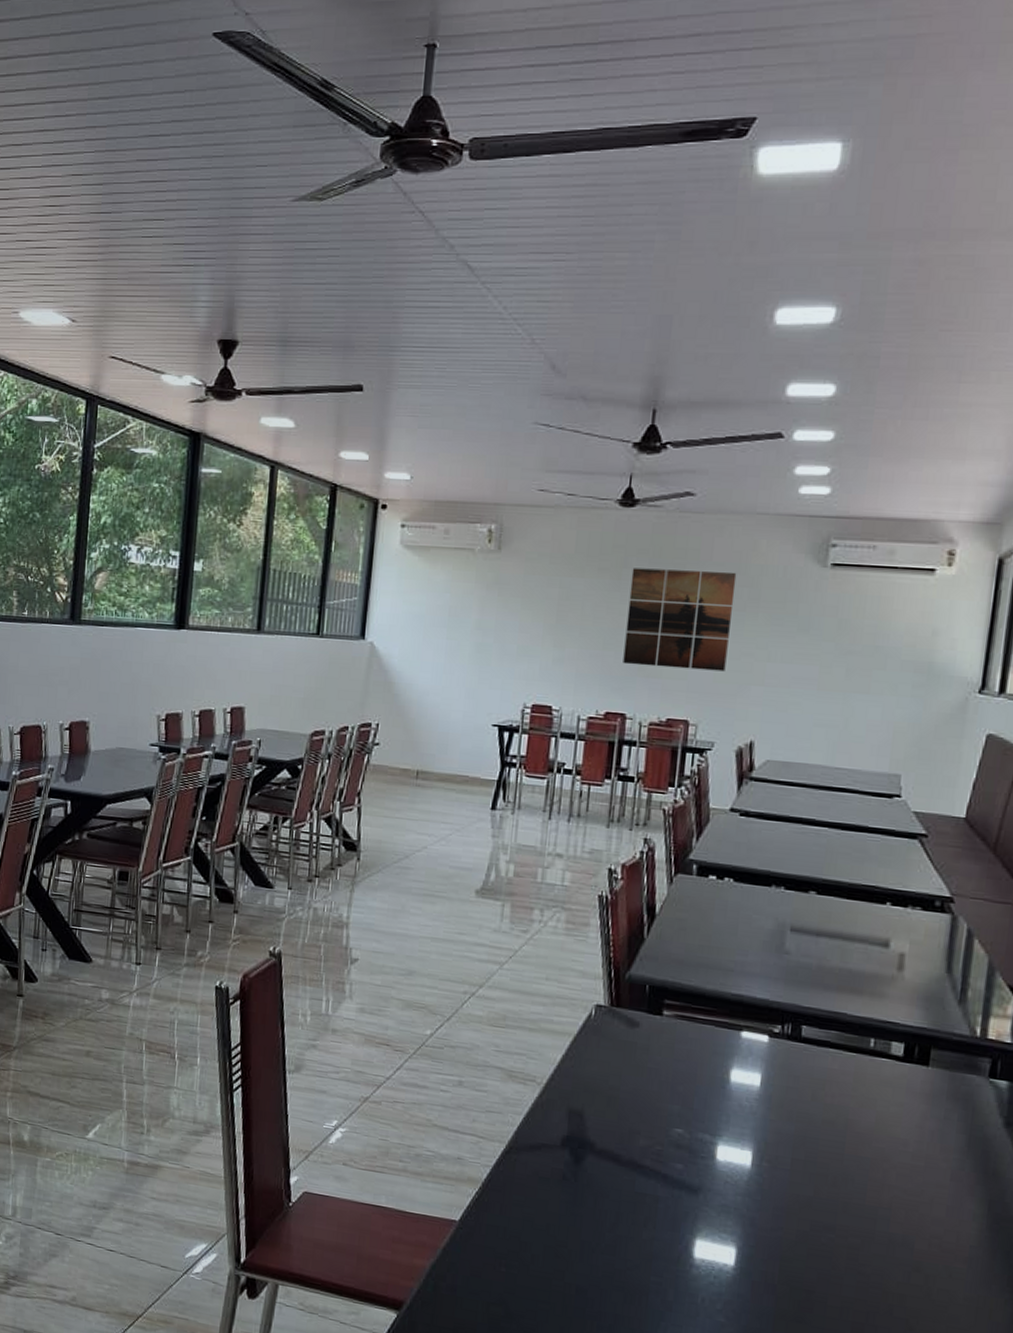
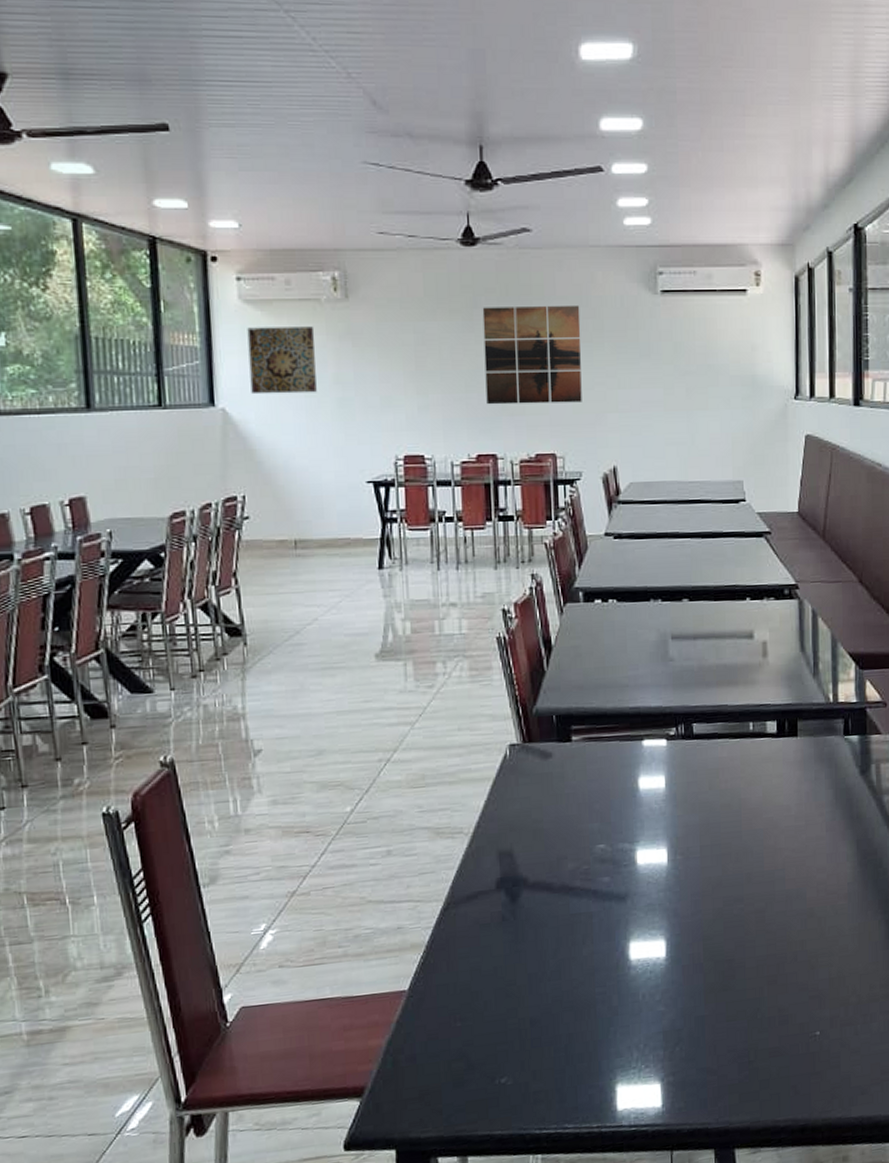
wall art: none [399,571,465,636] -> present [247,326,317,395]

